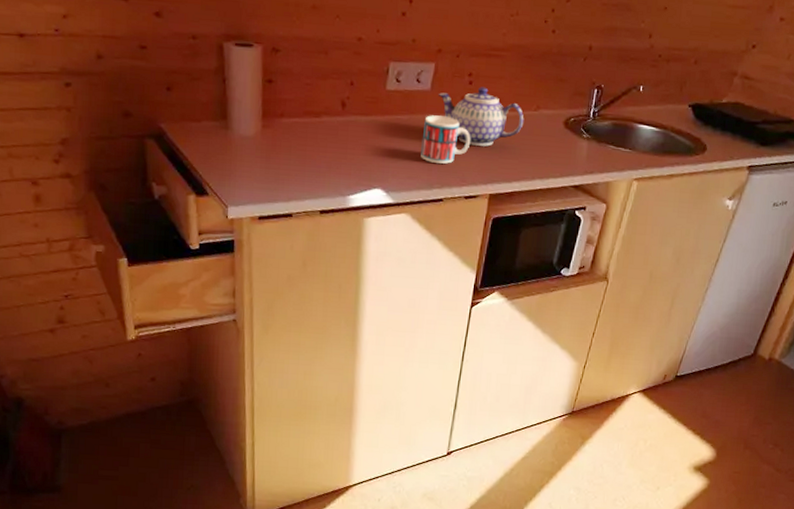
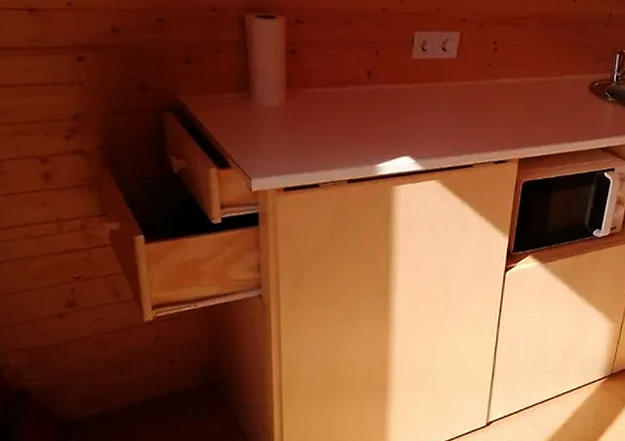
mug: present [421,115,470,164] -> none [449,82,497,130]
teapot: present [438,87,524,146] -> none [464,54,550,112]

